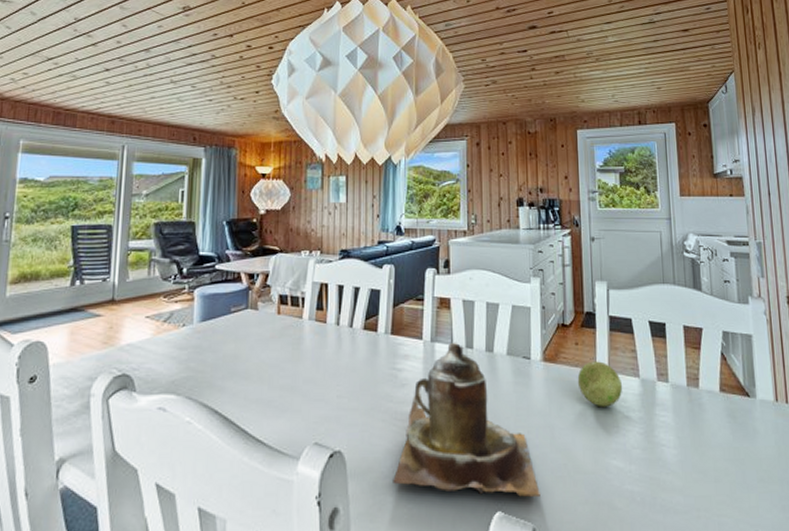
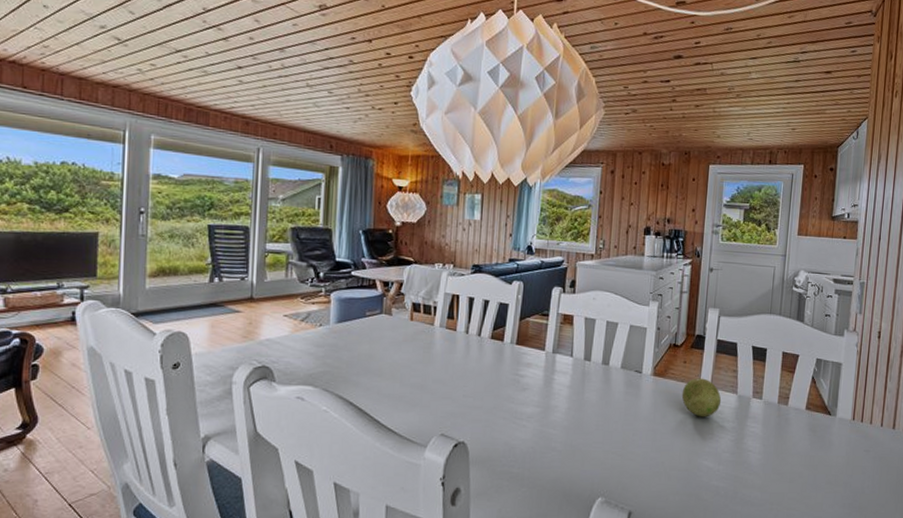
teapot: present [393,342,540,498] -> none [510,354,638,488]

